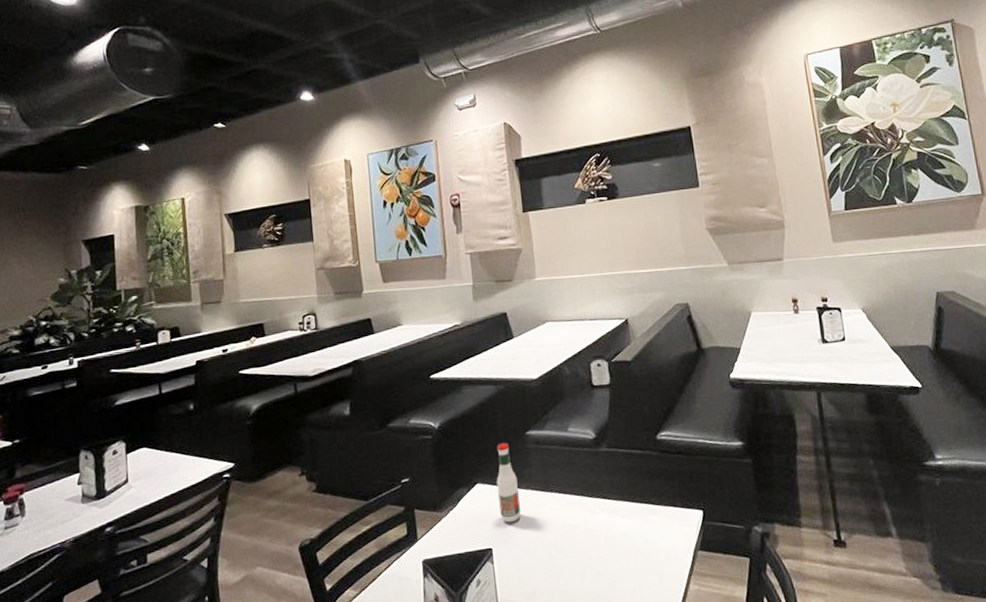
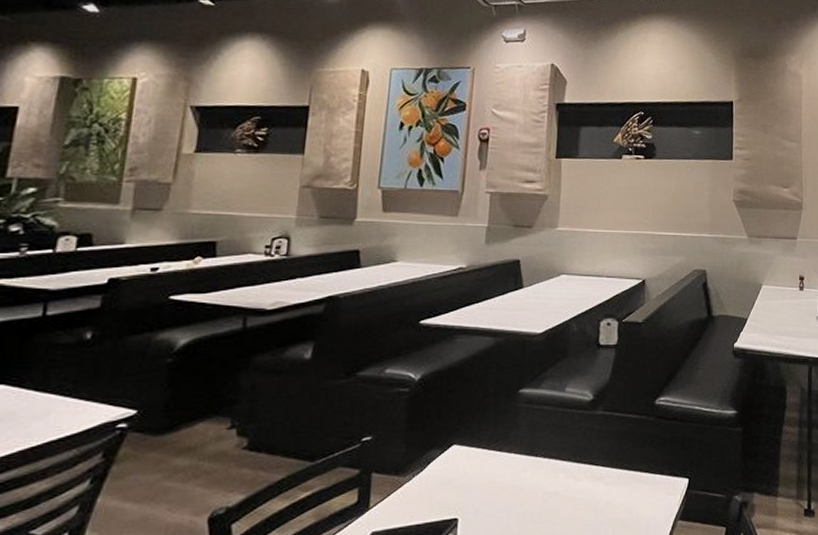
tabasco sauce: present [496,442,521,523] -> none [474,400,501,490]

